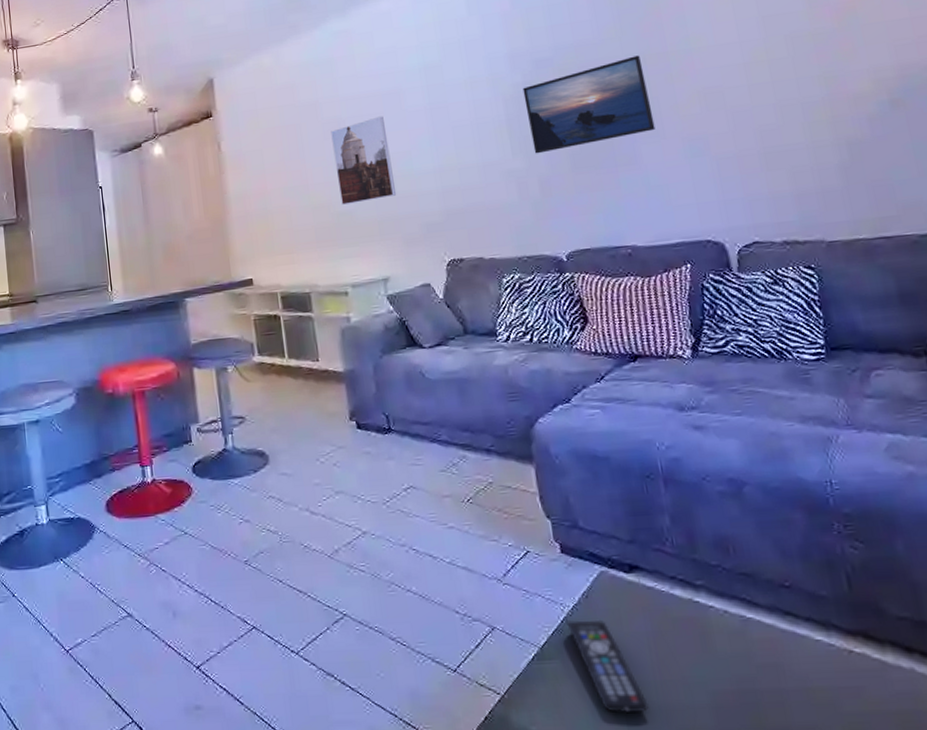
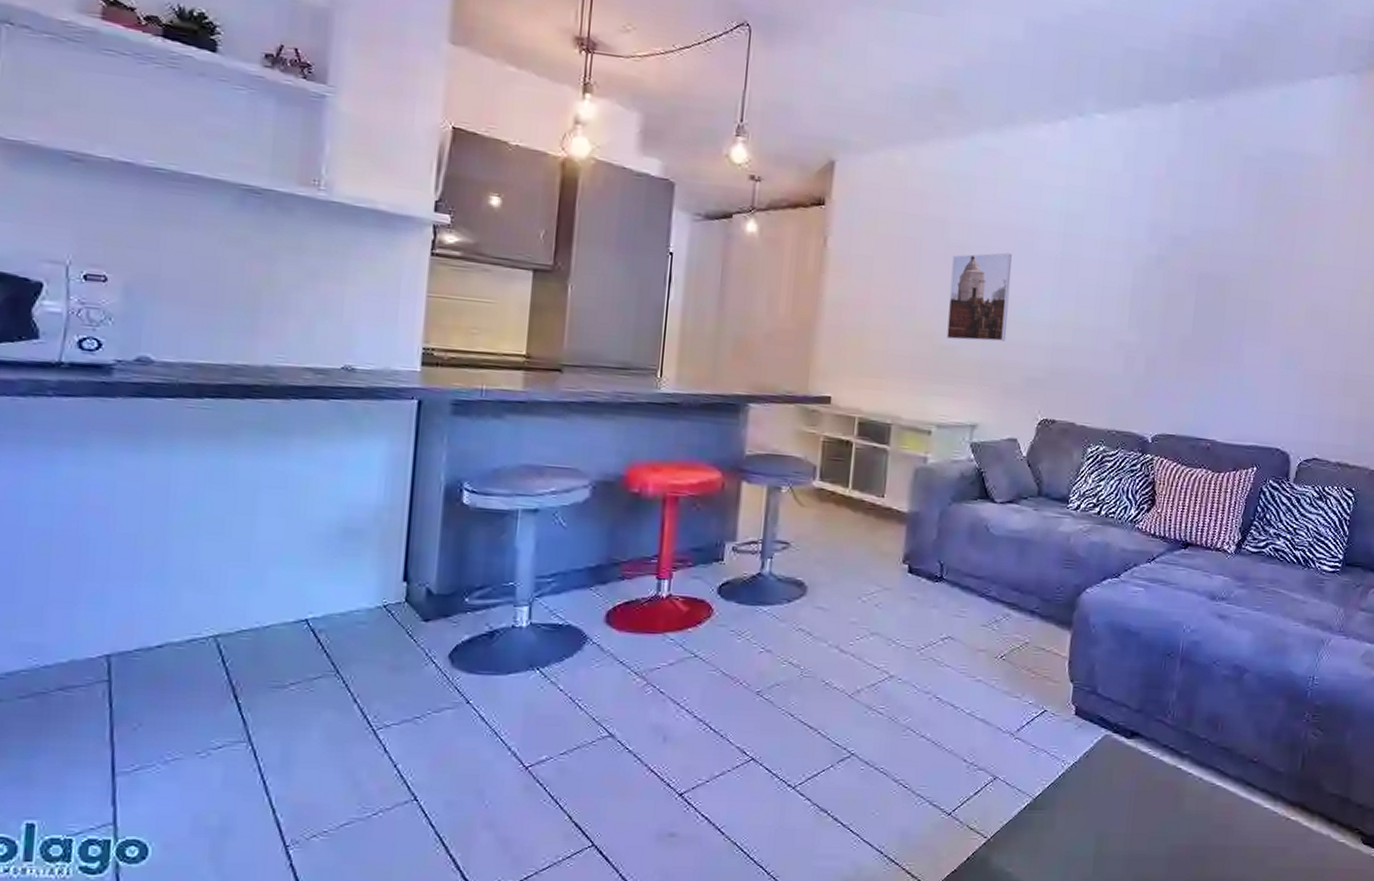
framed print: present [522,55,656,154] -> none [1149,257,1268,335]
remote control: present [566,619,649,713] -> none [1063,776,1115,859]

